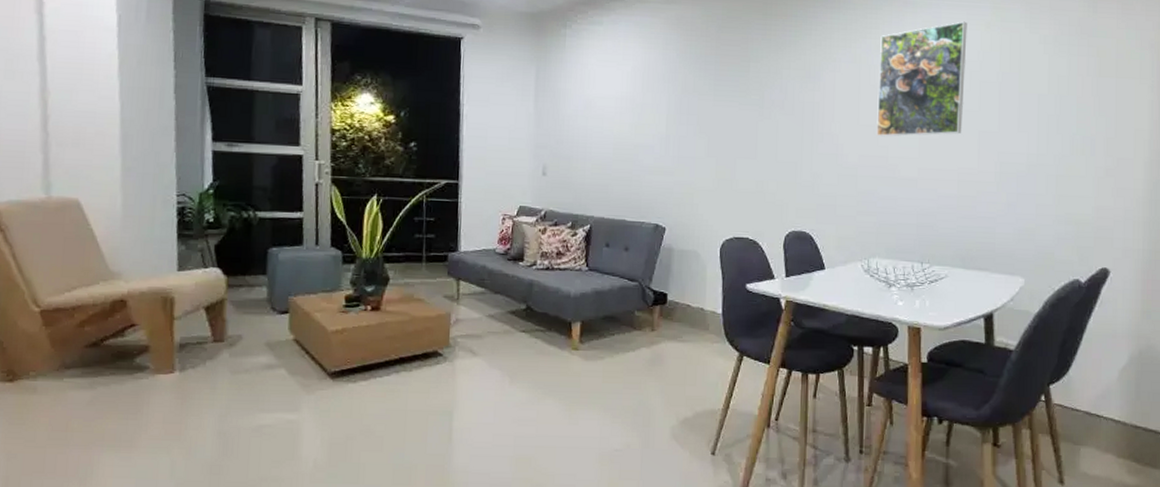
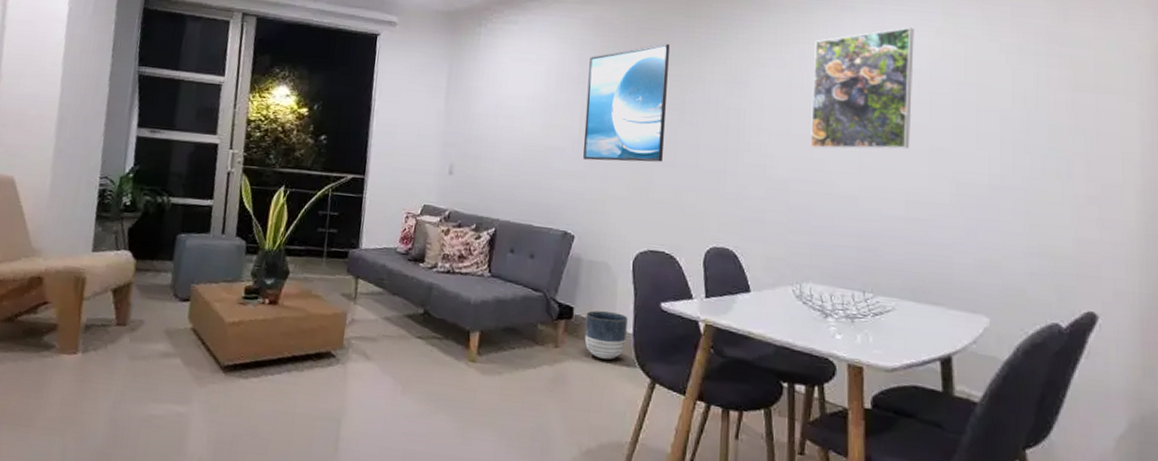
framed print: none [670,41,749,156] -> present [583,43,670,162]
planter: none [678,295,717,338] -> present [584,310,628,360]

